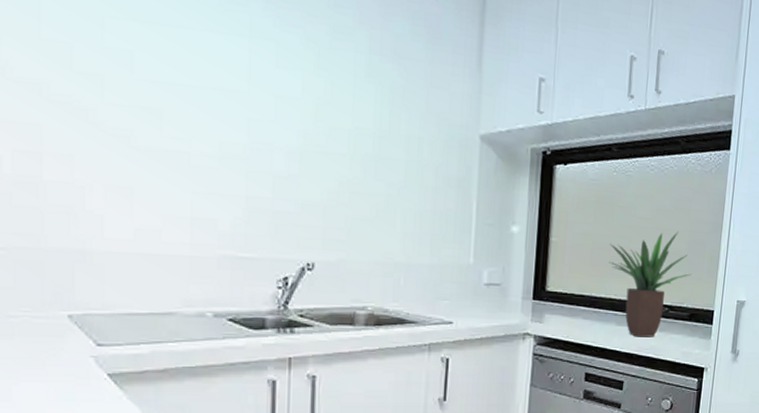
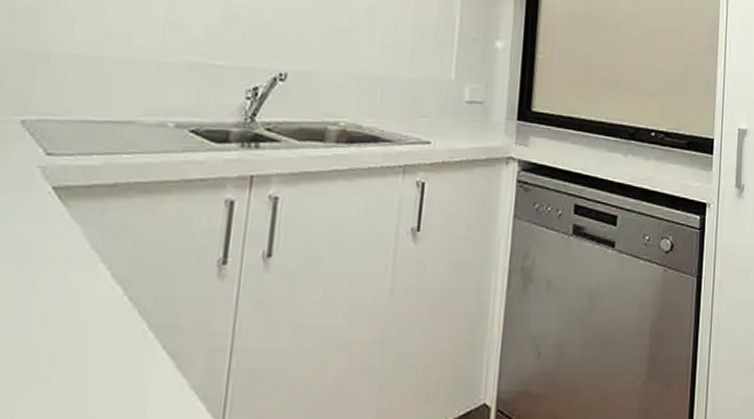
potted plant: present [608,231,692,338] -> none [598,51,688,167]

